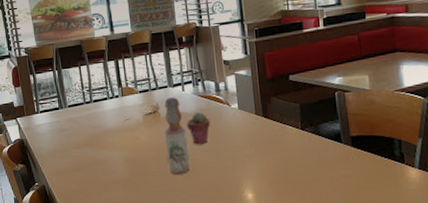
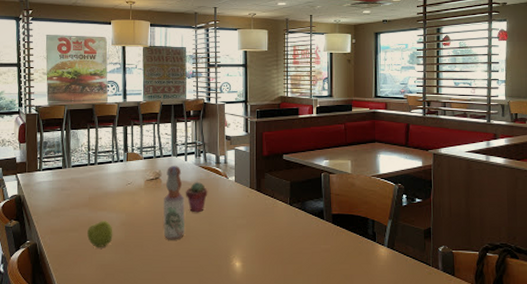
apple: none [92,158,118,186] -> present [87,220,113,247]

